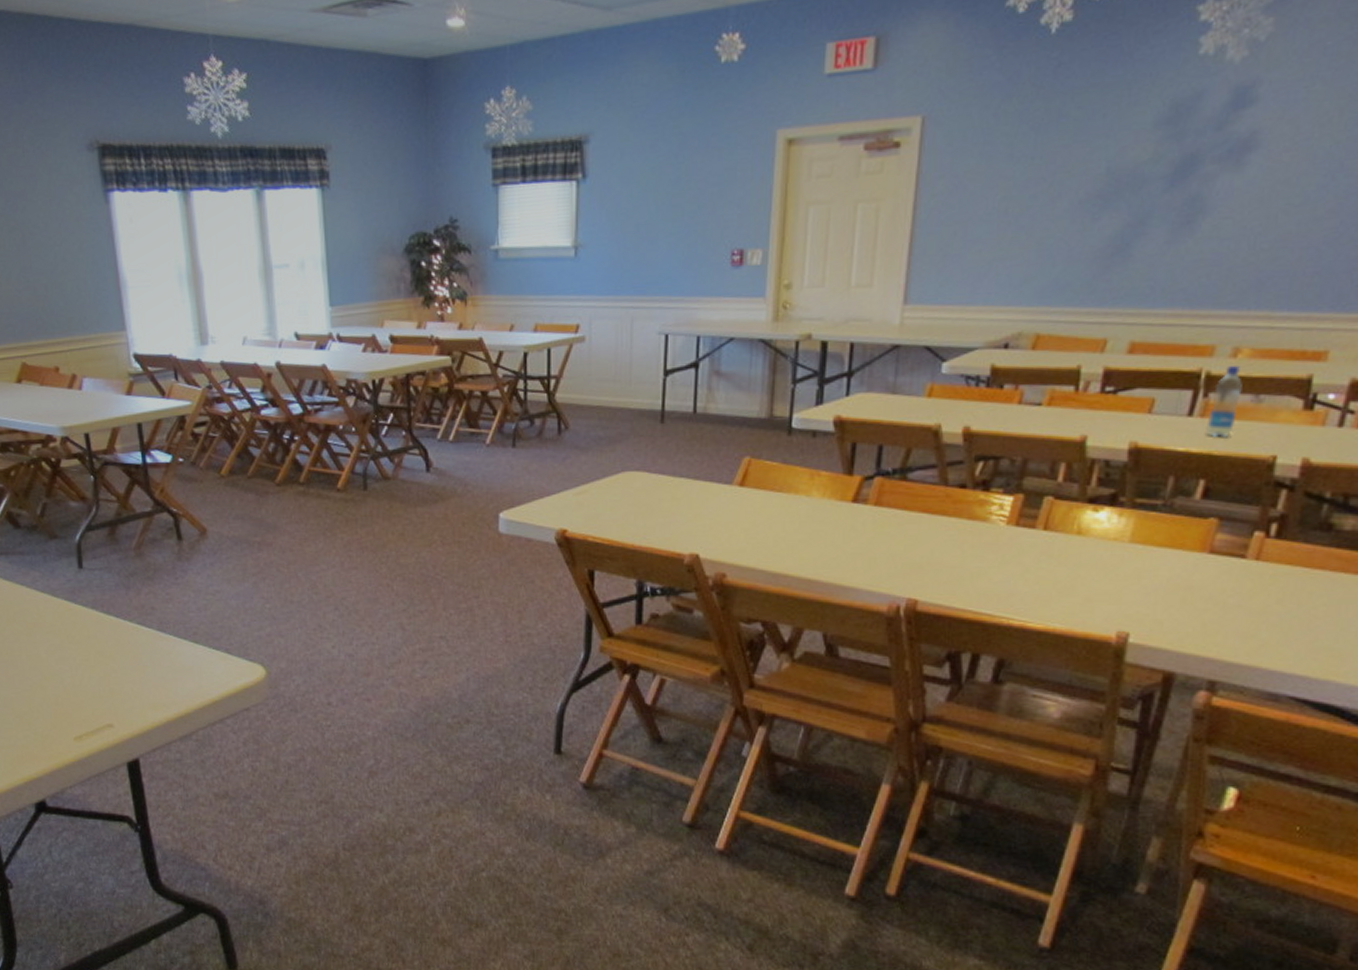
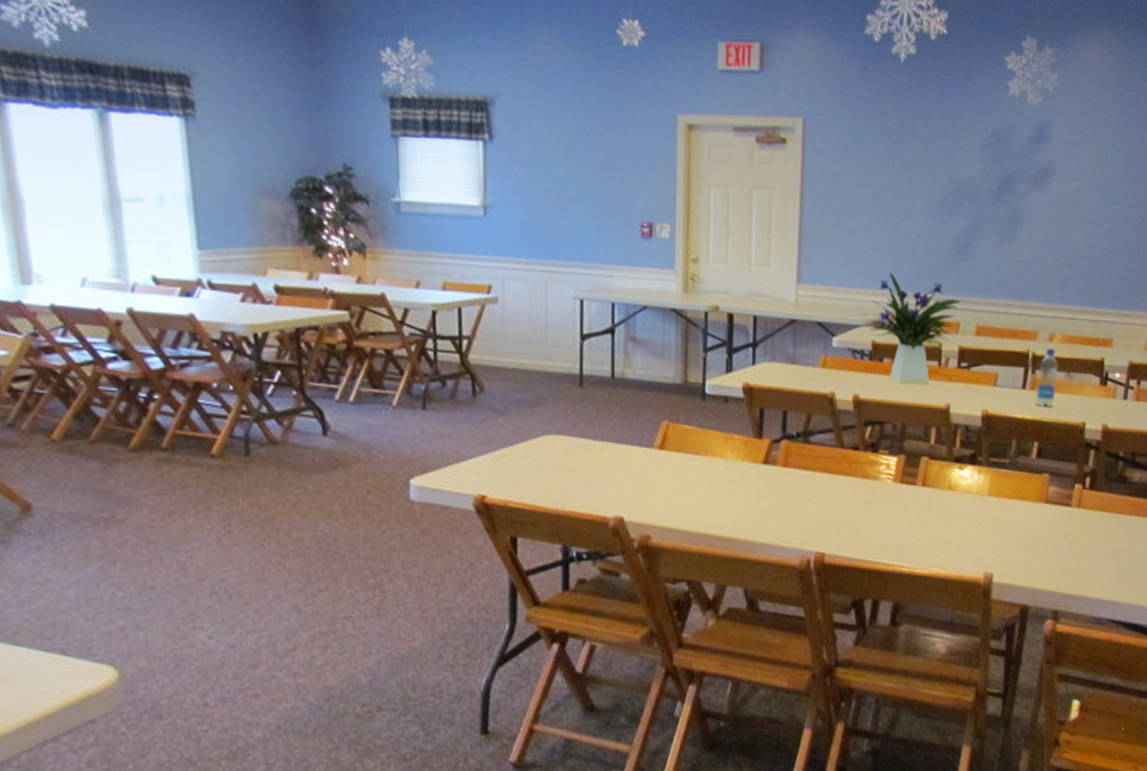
flower arrangement: none [980,285,1112,414] -> present [862,273,961,385]

